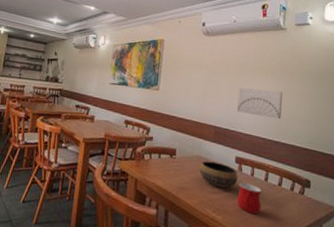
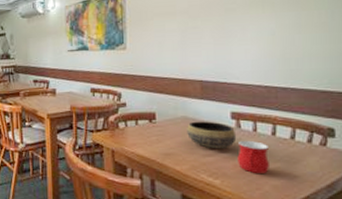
wall art: present [237,87,283,120] -> none [227,26,289,61]

